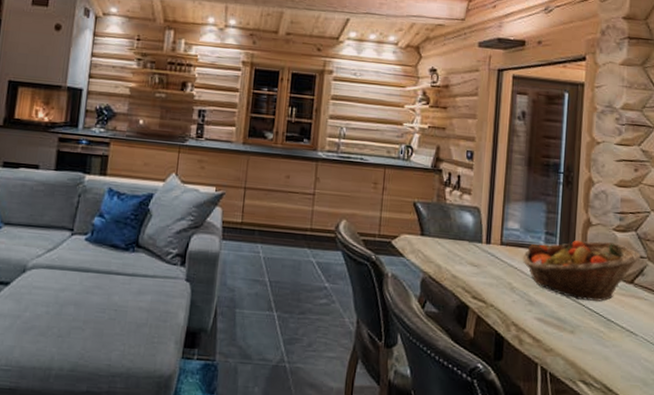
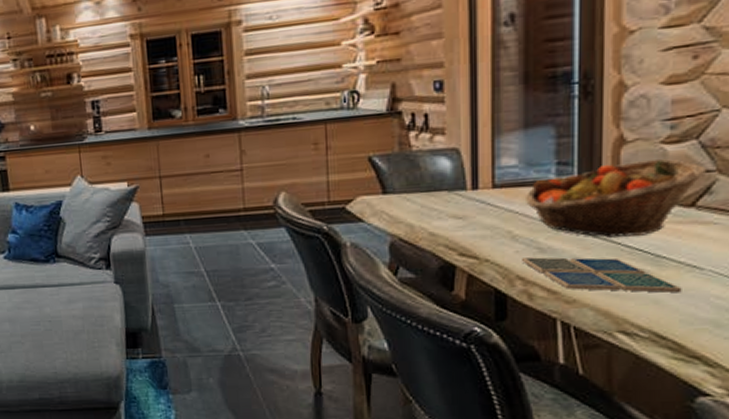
drink coaster: none [517,307,623,353] -> present [522,257,682,293]

